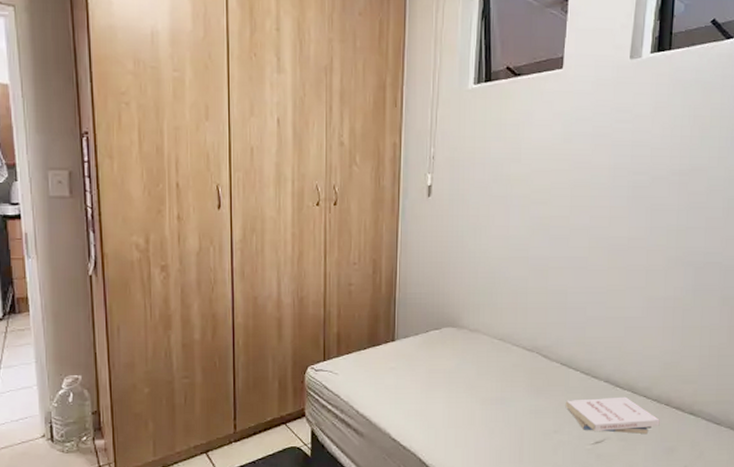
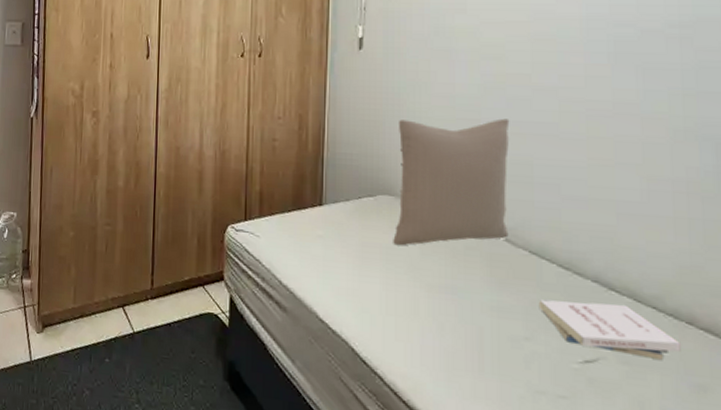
pillow: none [455,255,551,370] -> present [393,118,510,246]

